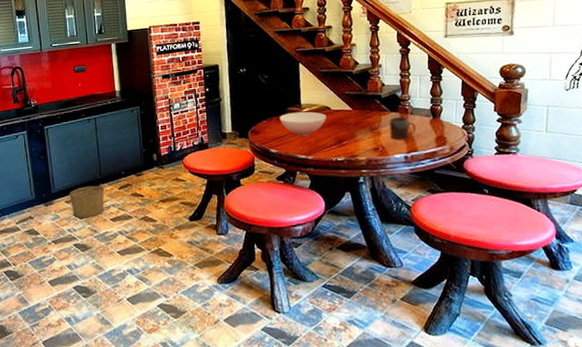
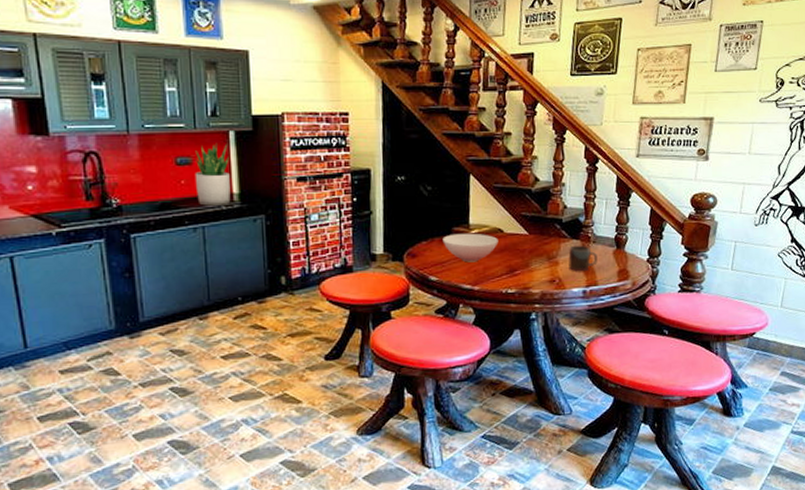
basket: present [69,183,105,219] -> none [164,311,214,356]
planter: none [88,53,114,102] -> present [194,142,231,206]

